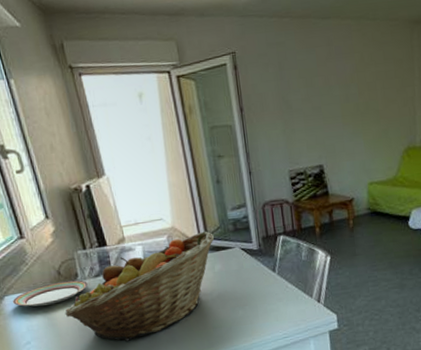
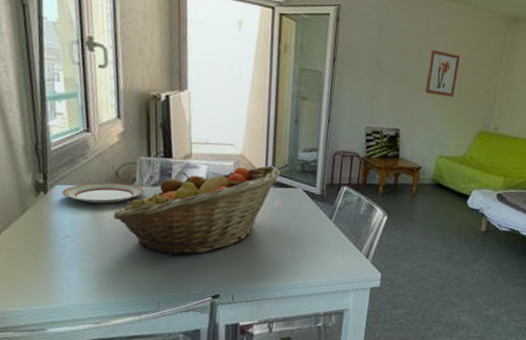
wall art: none [337,73,372,122] -> present [424,50,461,97]

